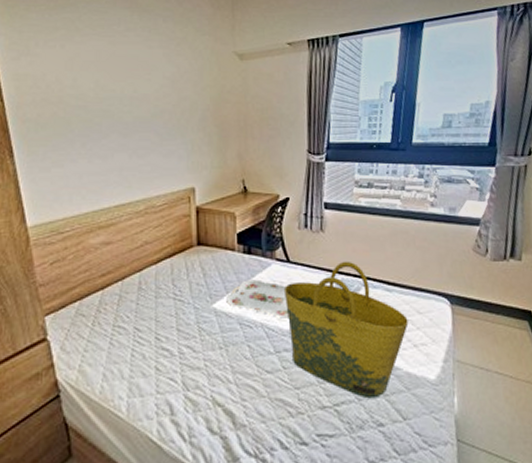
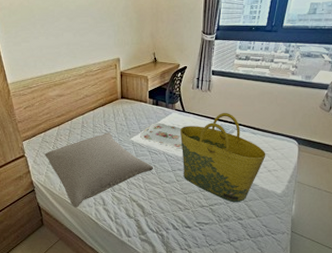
pillow: none [79,297,247,423] -> present [45,132,153,208]

